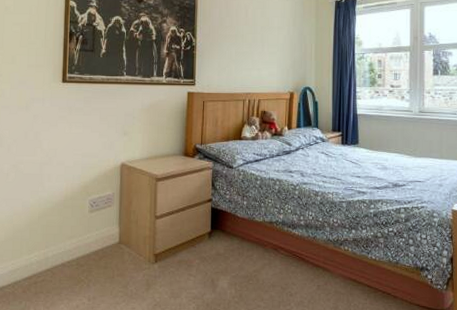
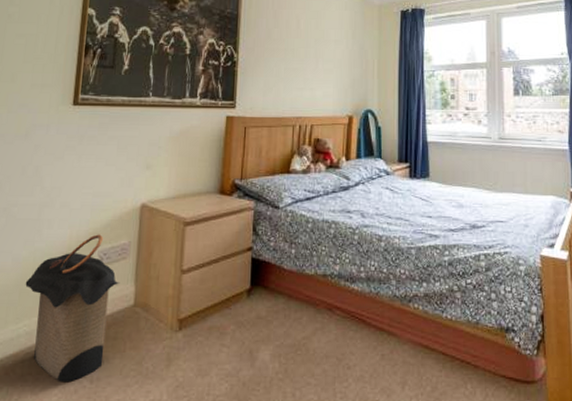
laundry hamper: none [34,187,107,300] -> present [25,234,120,383]

